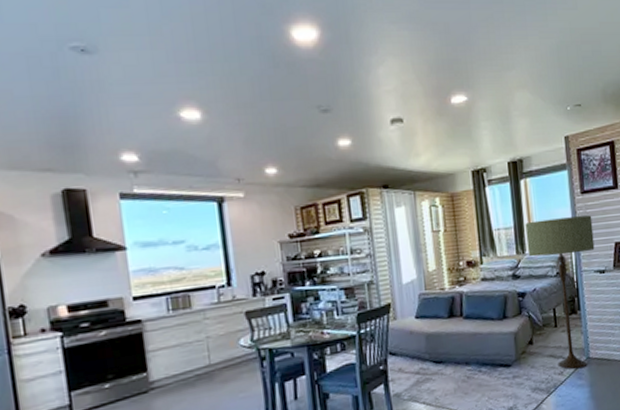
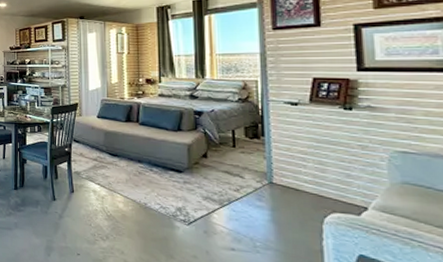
floor lamp: present [525,215,595,369] -> none [207,50,286,190]

